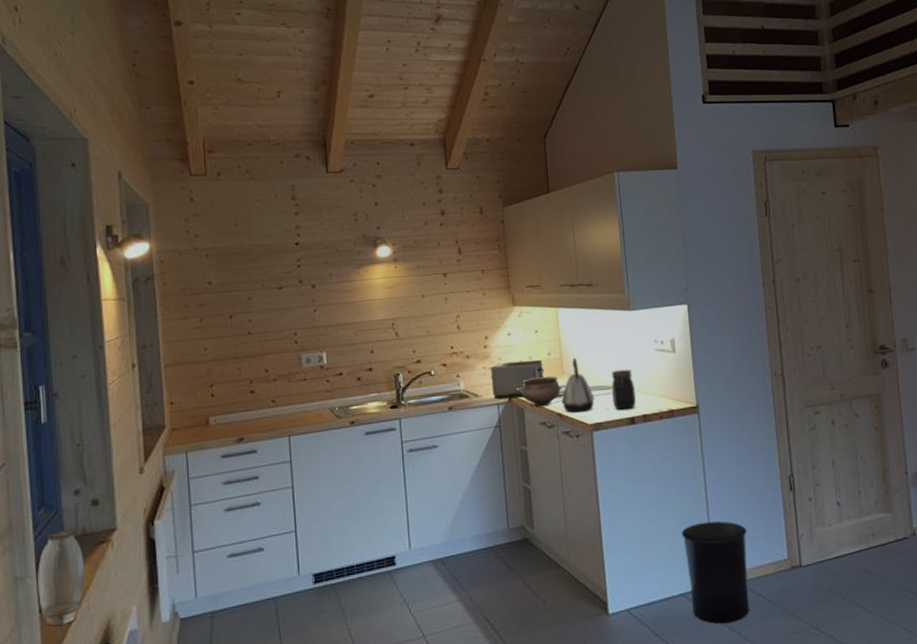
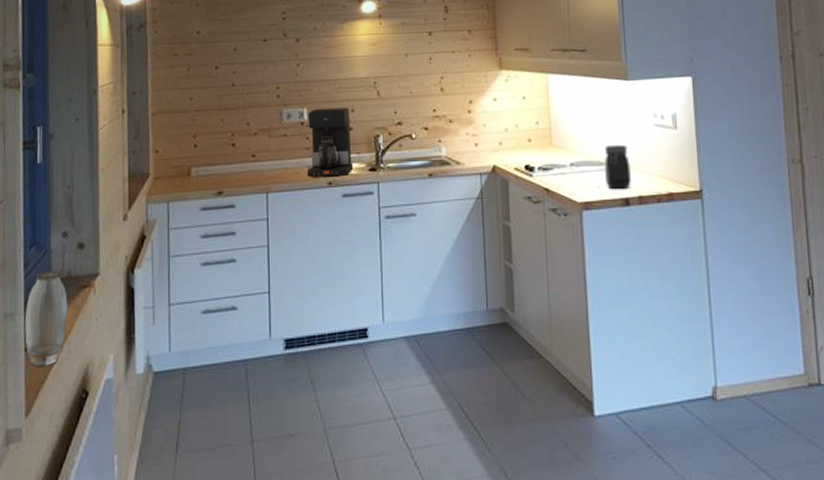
coffee maker: none [328,349,375,419] -> present [306,107,354,177]
toaster: present [490,359,544,400] -> none [474,128,530,169]
cooking pot: present [516,376,566,406] -> none [501,147,554,179]
kettle: present [561,357,595,413] -> none [549,128,586,189]
waste bin: present [681,521,749,624] -> none [679,322,757,442]

